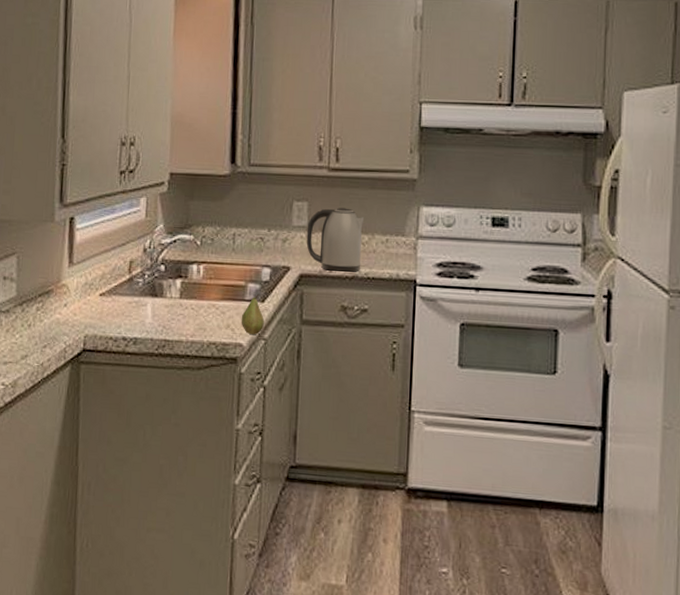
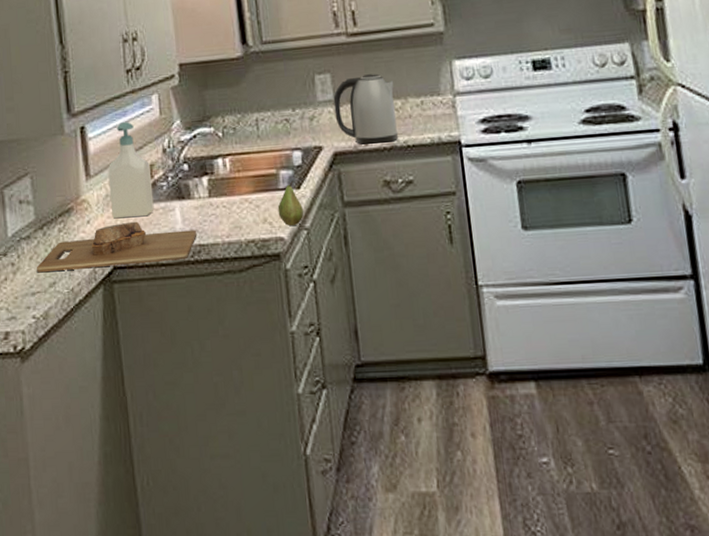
cutting board: none [11,310,164,352] -> present [36,221,197,273]
soap bottle: none [88,218,130,308] -> present [108,121,154,219]

